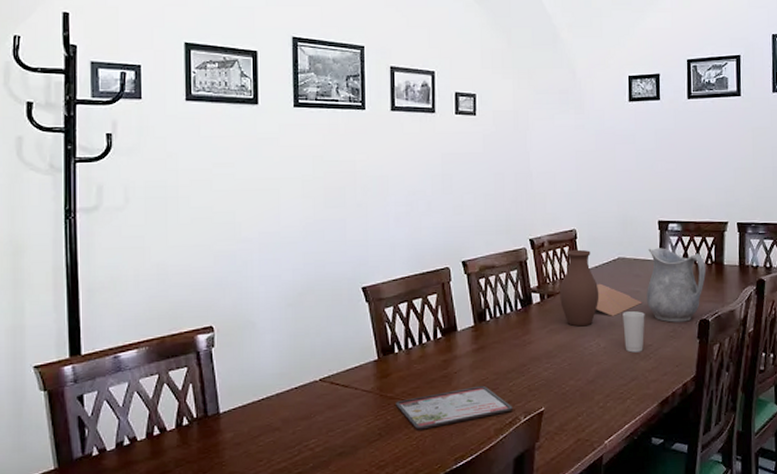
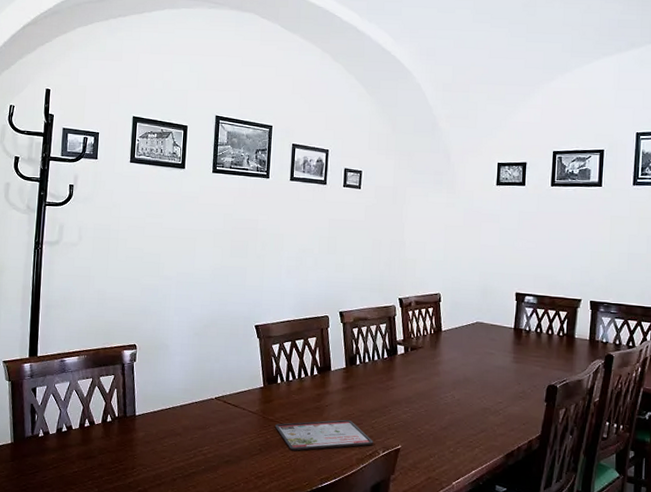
vase: present [560,249,599,327] -> none [422,311,457,380]
papers: present [596,283,642,316] -> none [453,343,496,373]
cup: present [622,311,645,353] -> none [476,370,498,408]
pitcher: present [646,248,706,323] -> none [499,316,557,386]

